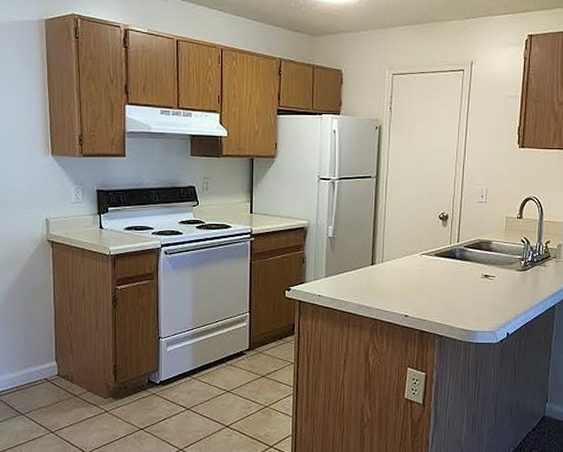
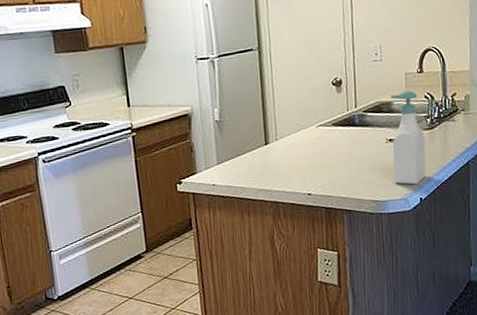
soap bottle: none [485,233,518,320] -> present [390,90,426,185]

